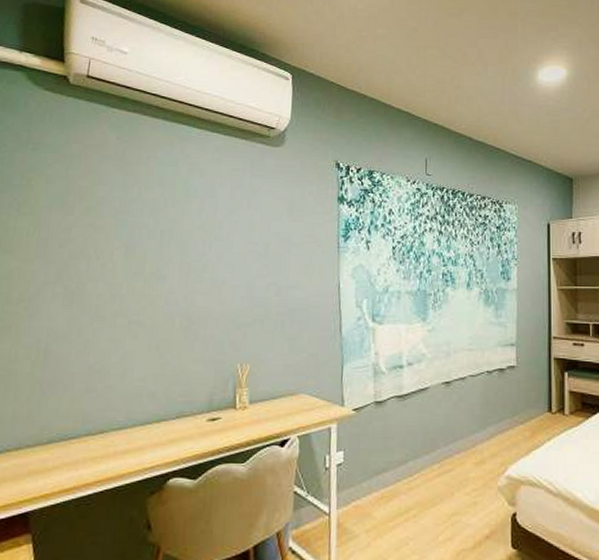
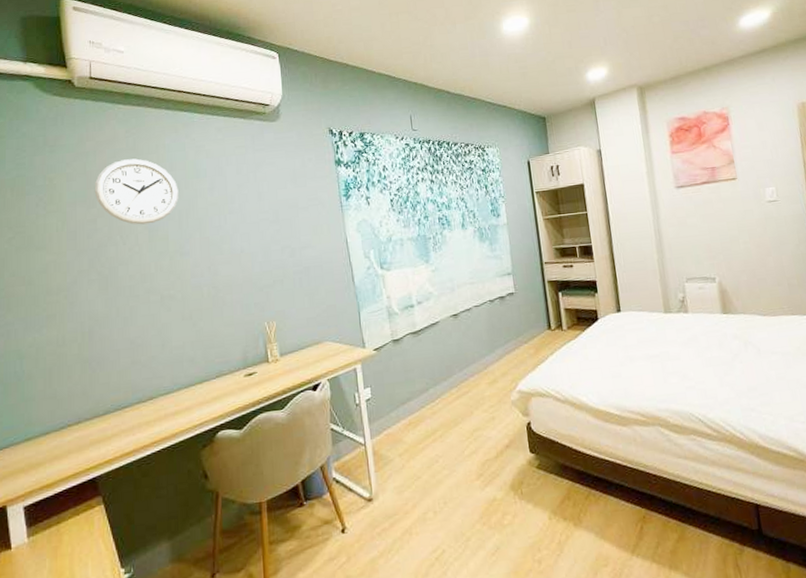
wall clock: none [73,168,165,241] -> present [94,158,179,225]

